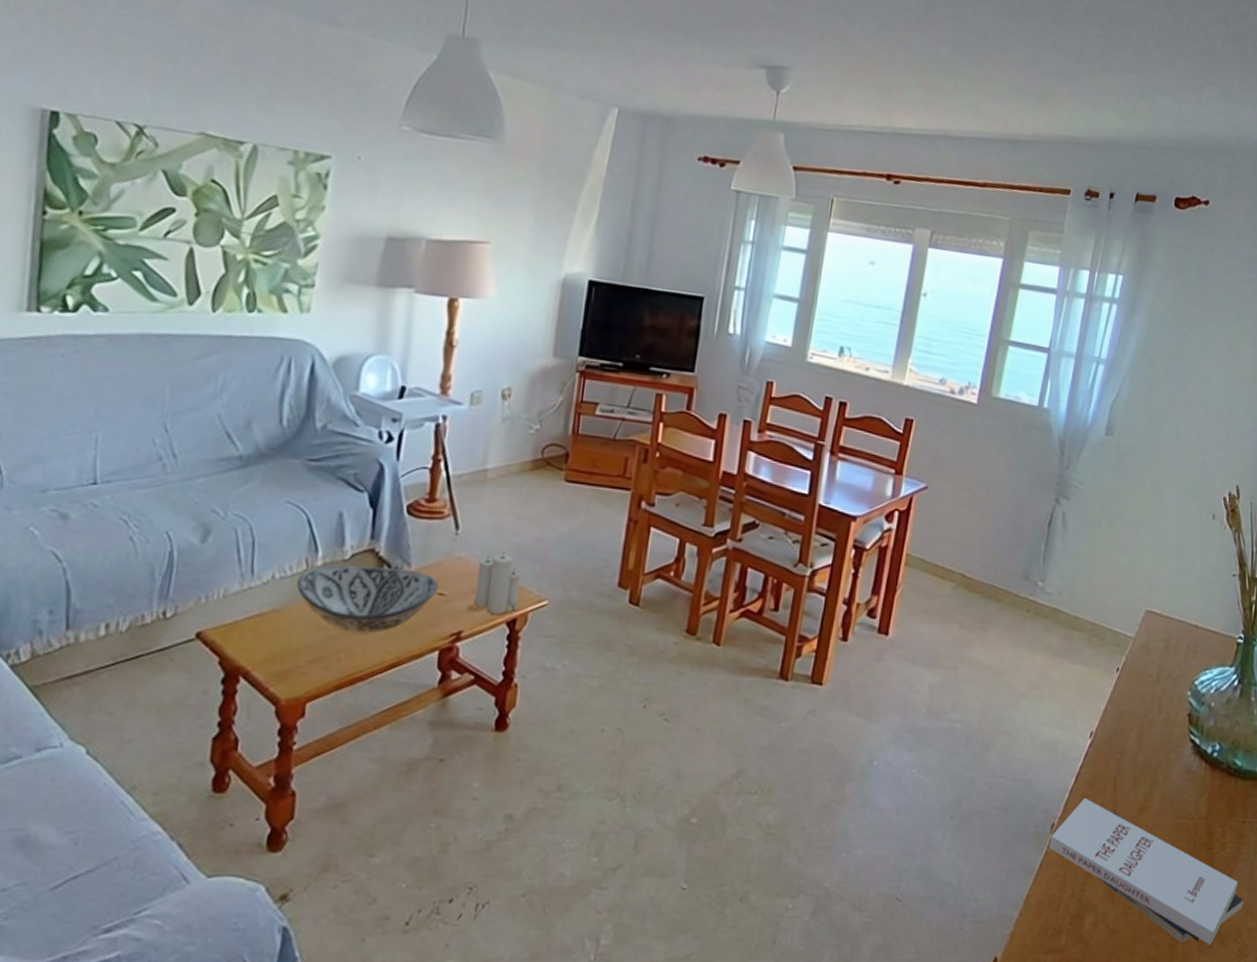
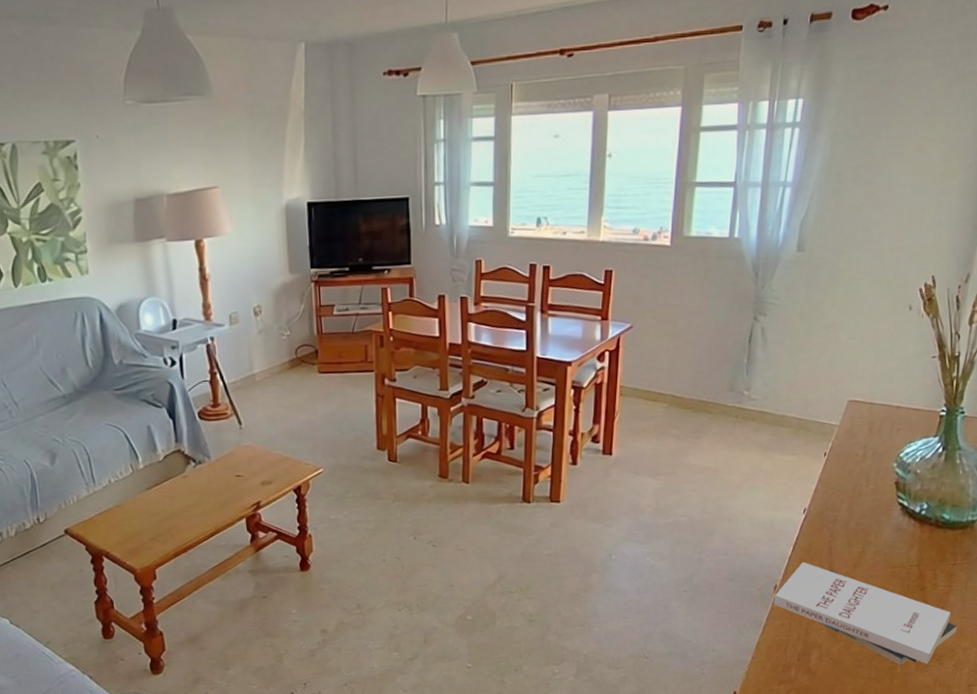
decorative bowl: present [297,564,439,634] -> none [128,461,235,515]
candle: present [474,550,521,615] -> none [262,435,301,486]

